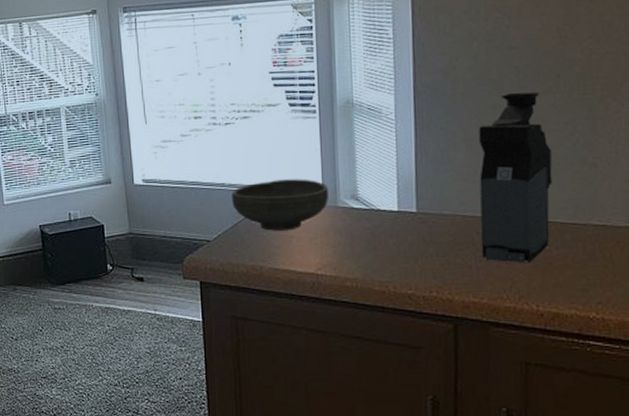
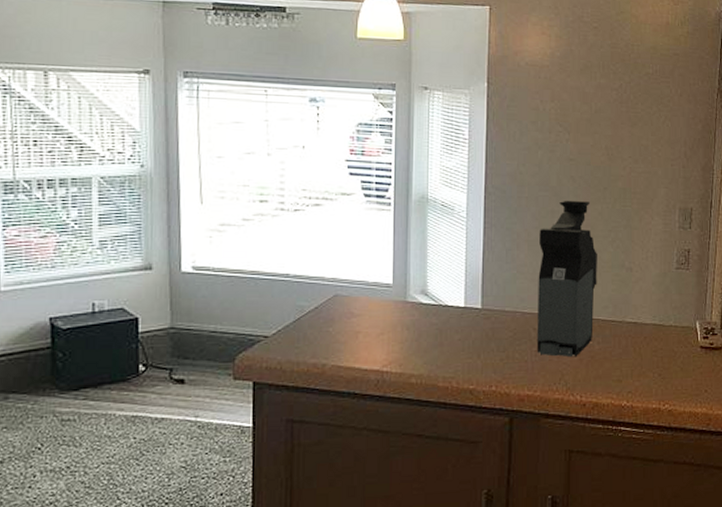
bowl: present [232,179,329,231] -> none [296,272,398,326]

